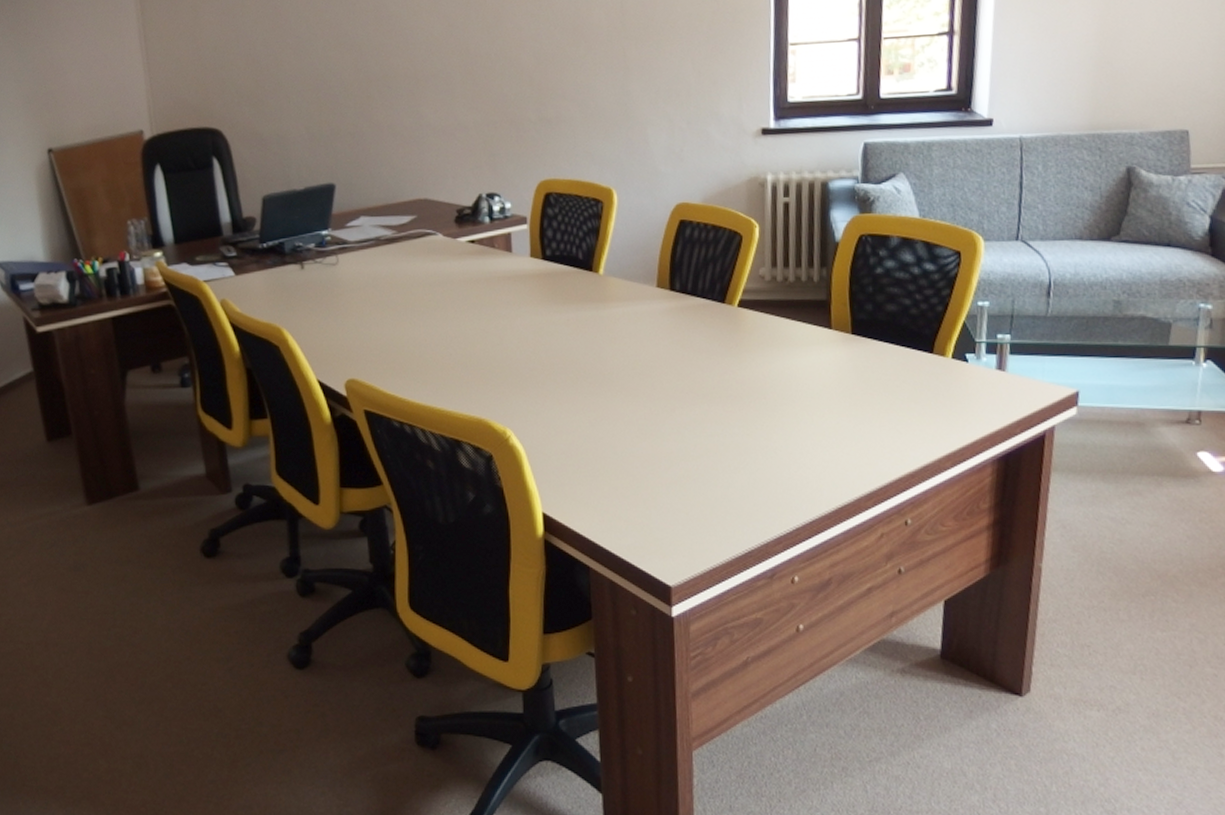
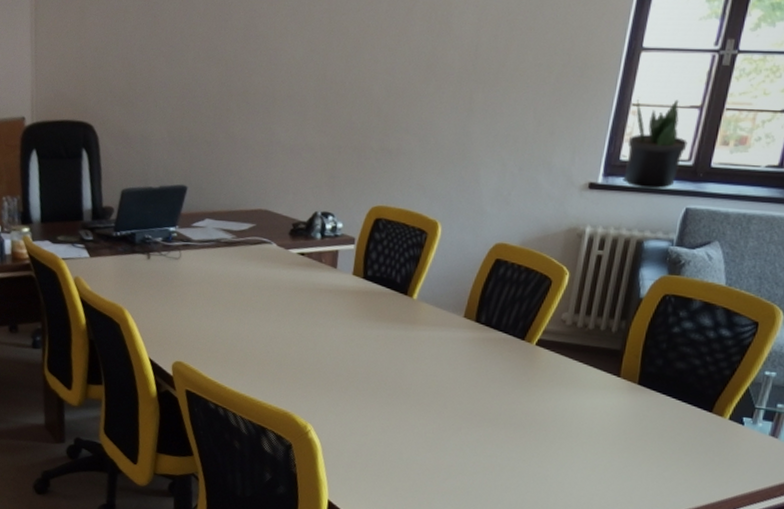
planter: none [792,34,853,128] -> present [623,99,688,189]

